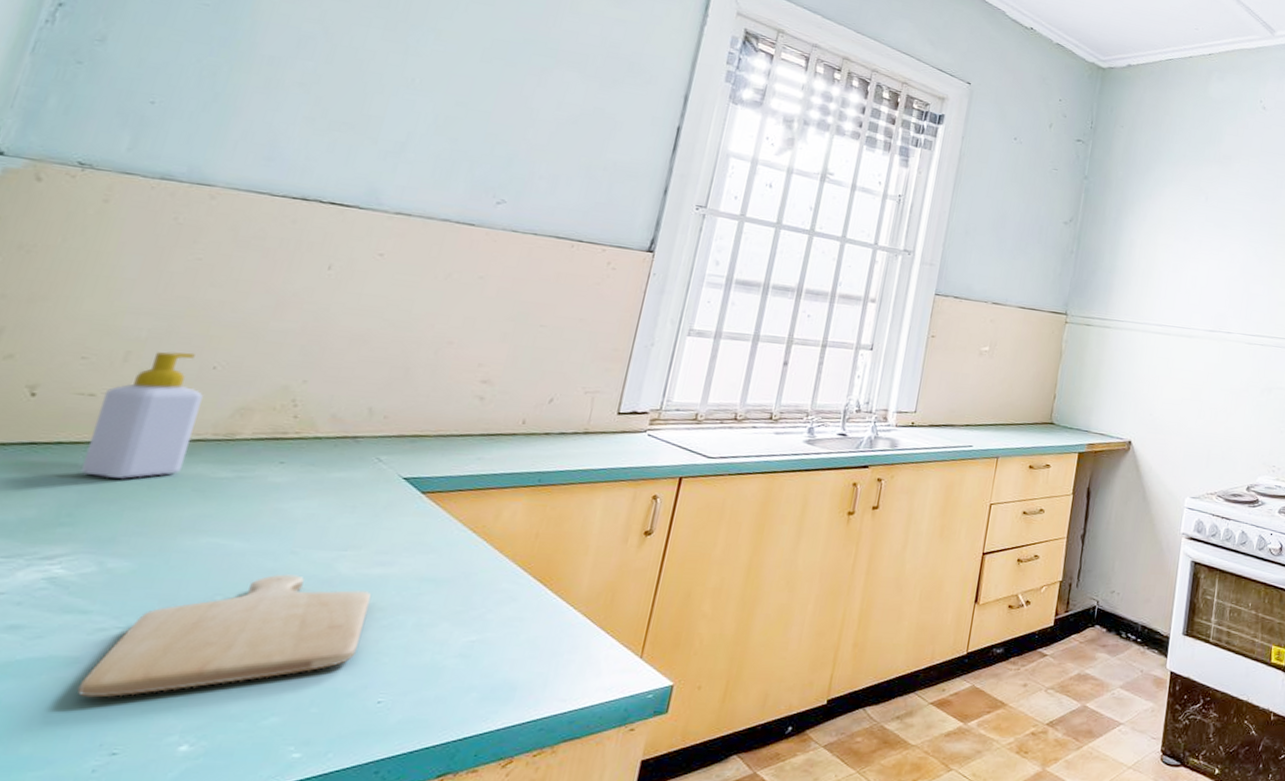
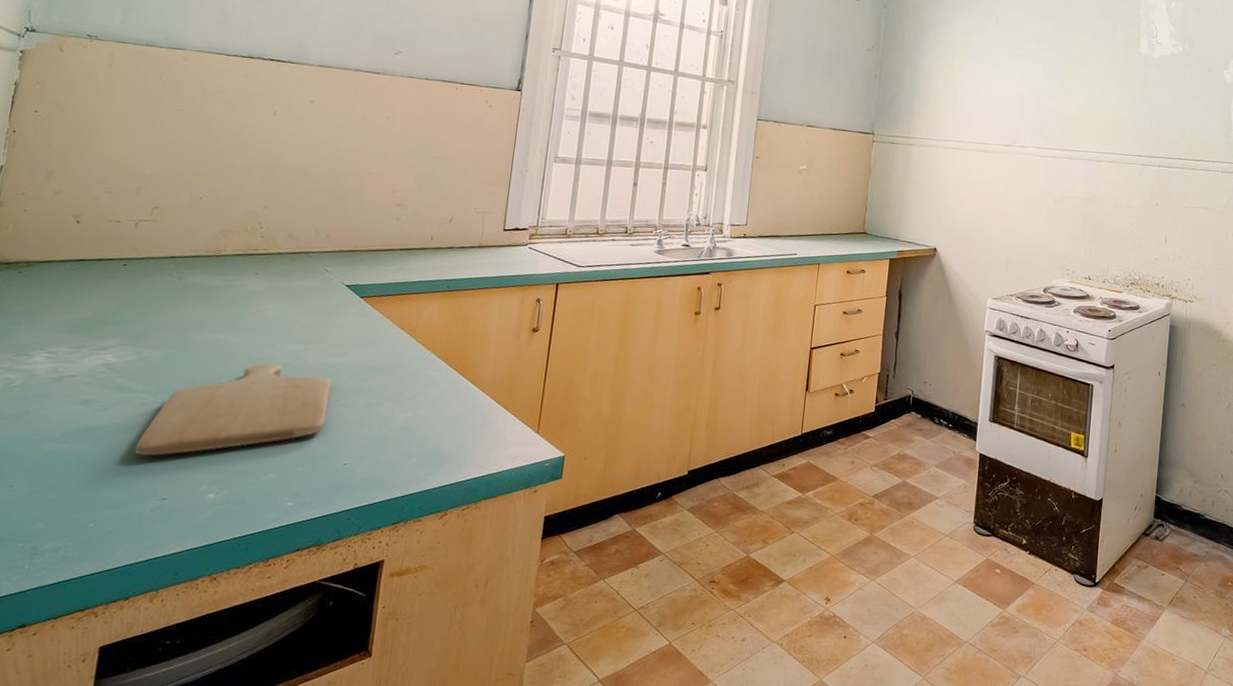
soap bottle: present [81,351,203,479] -> none [118,186,195,287]

